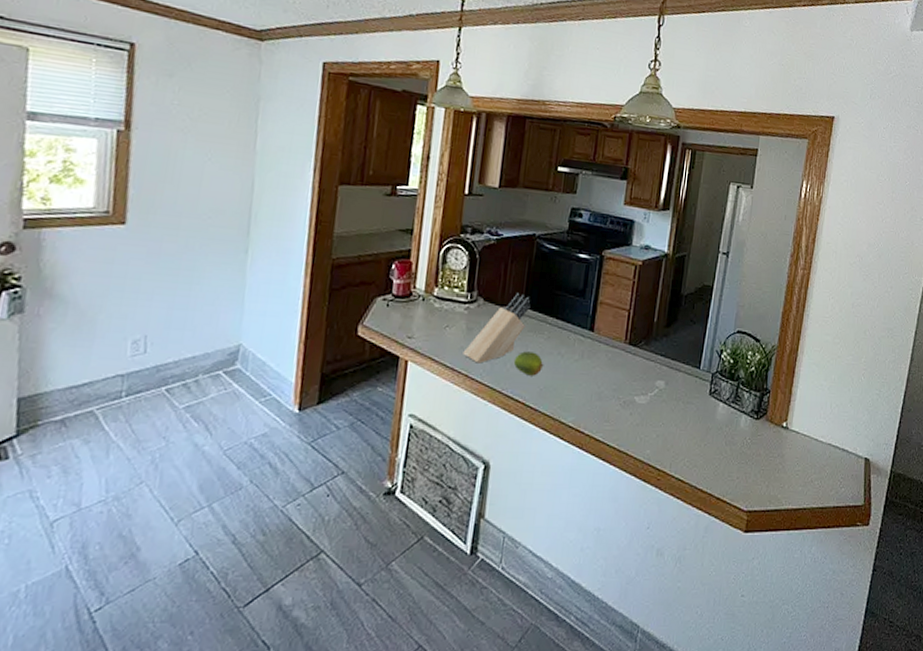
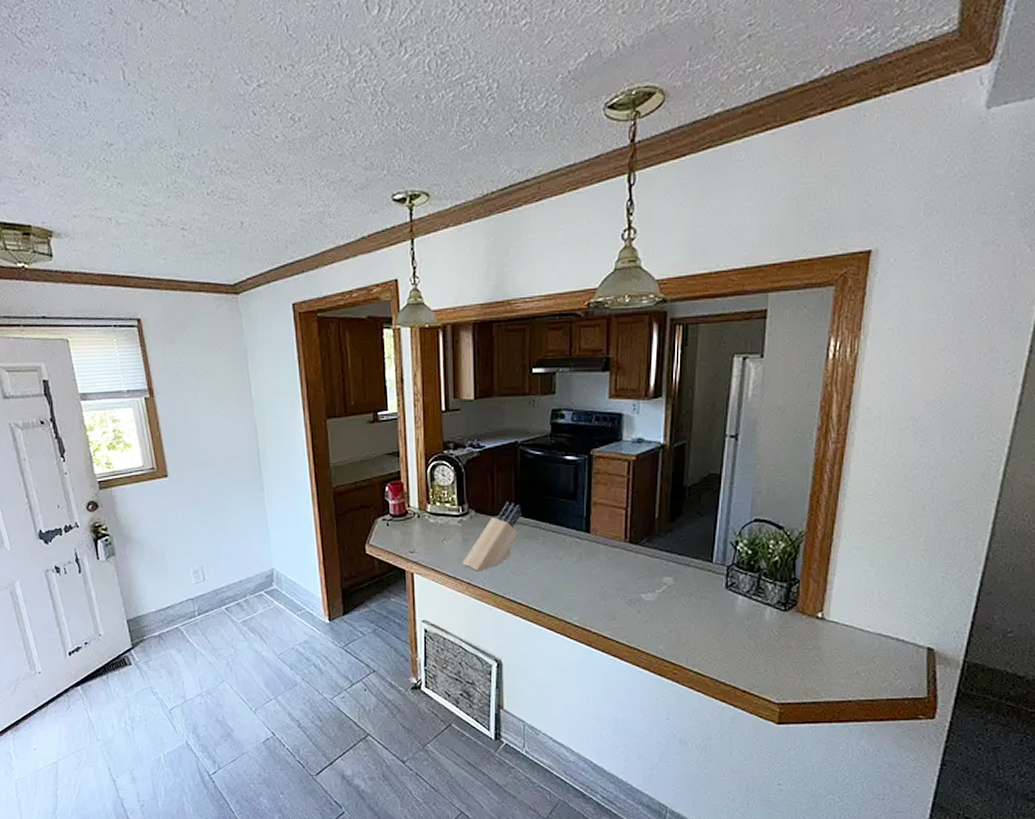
fruit: present [513,351,544,376] -> none [512,557,543,580]

